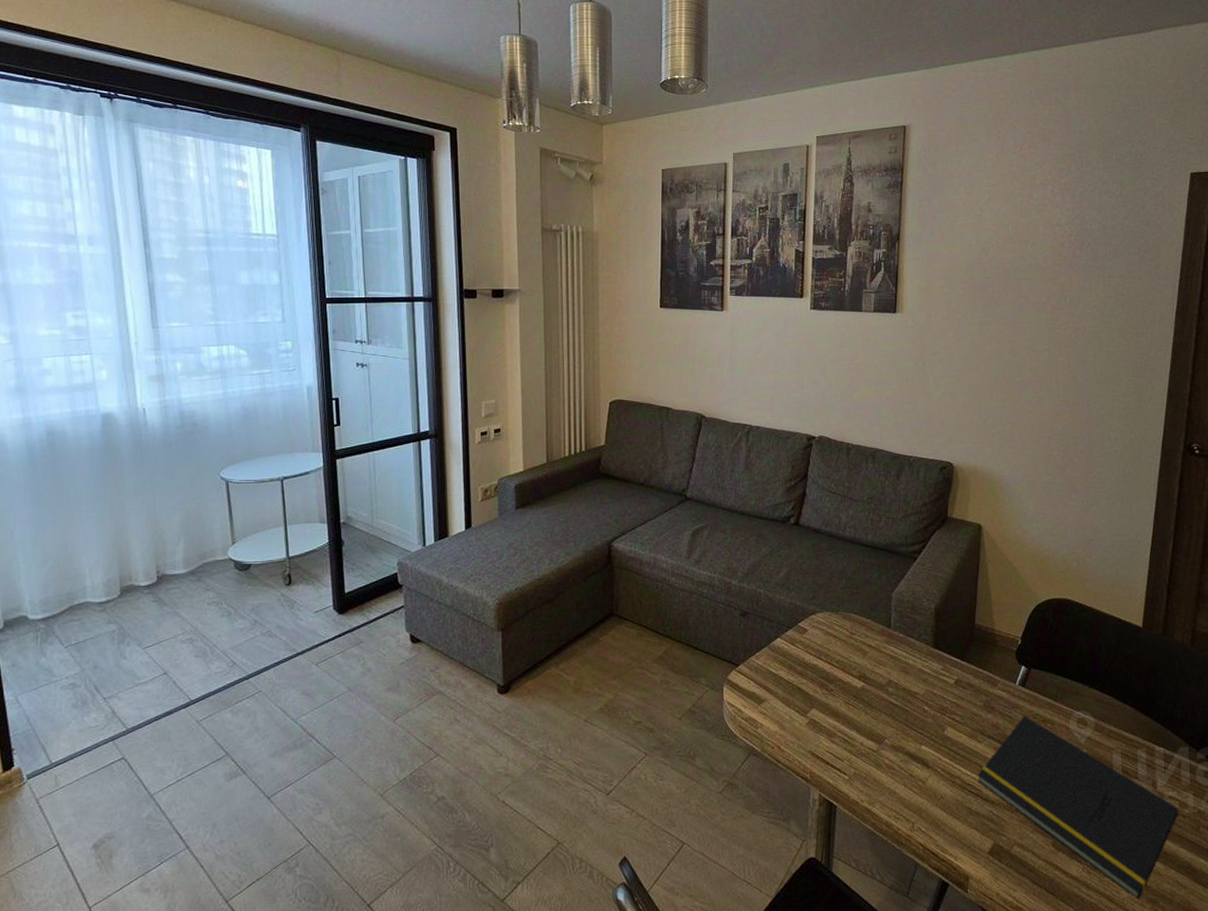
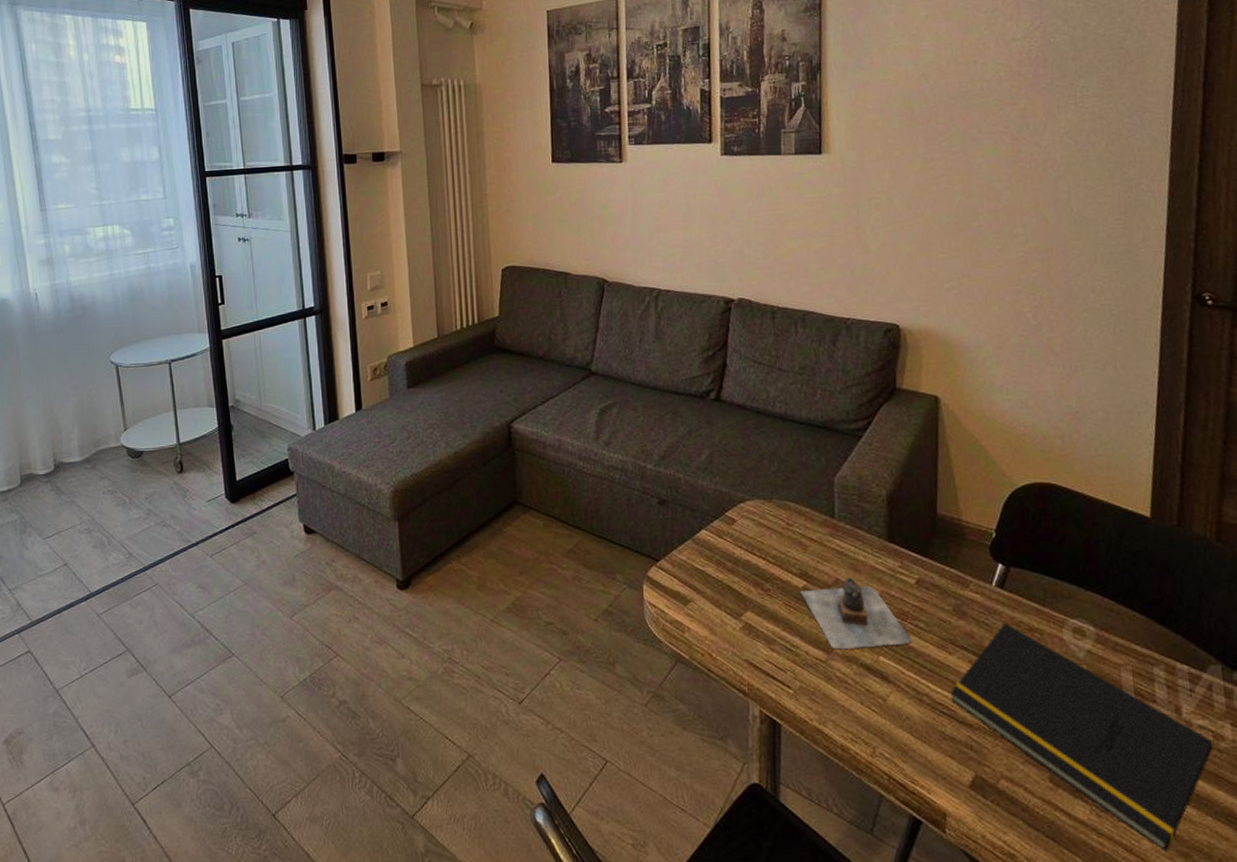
teapot: none [859,678,949,741] -> present [800,576,912,650]

